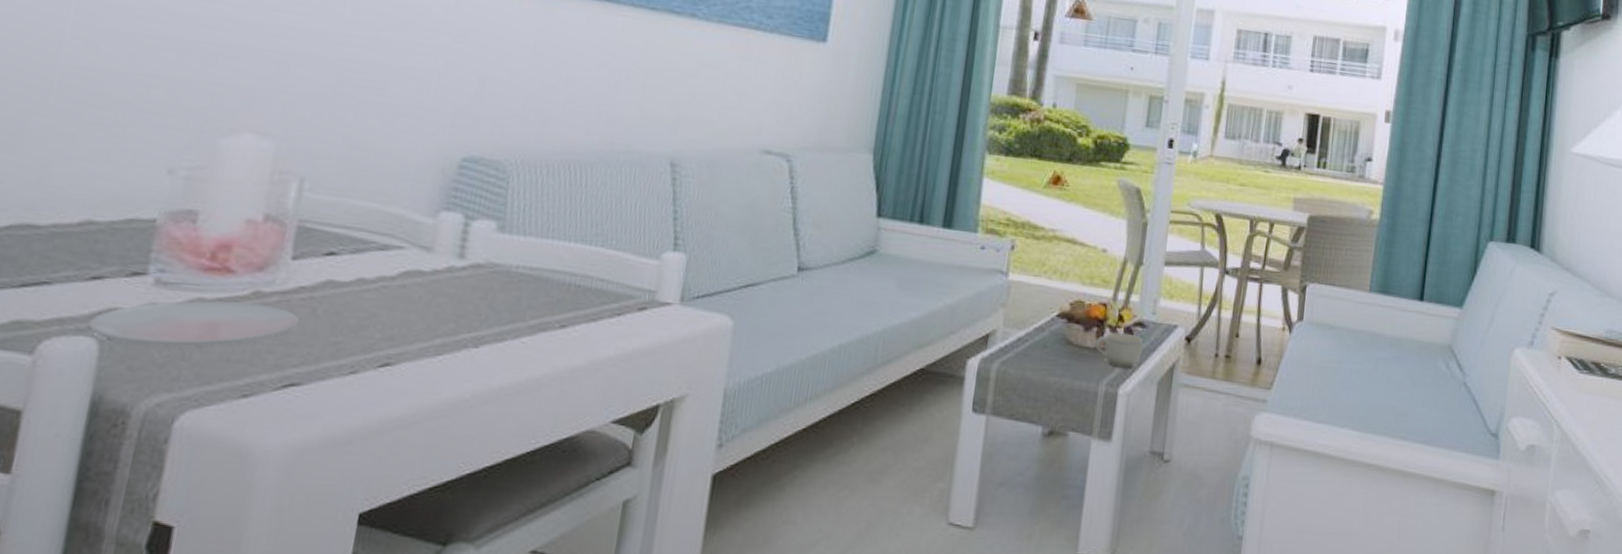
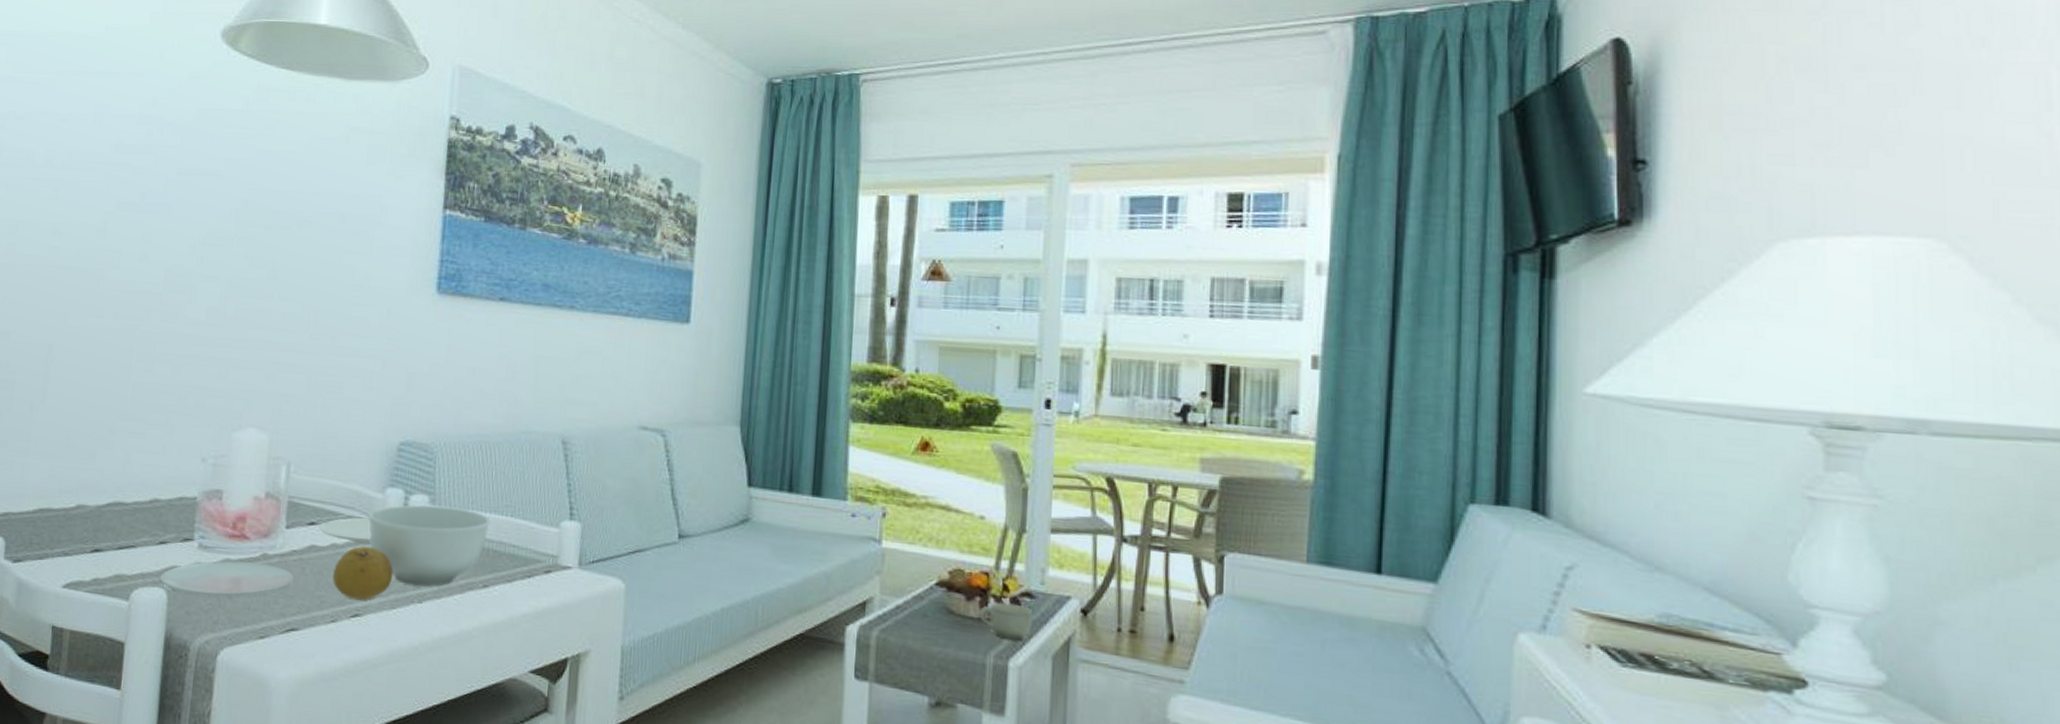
plate: none [339,246,415,280] -> present [318,517,371,545]
fruit: none [356,281,442,346] -> present [333,546,394,600]
bowl: none [411,232,575,328] -> present [368,505,490,587]

